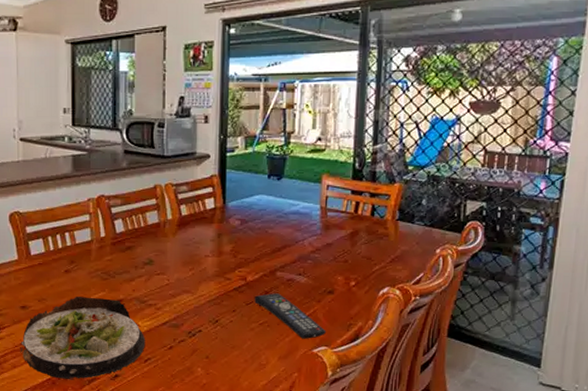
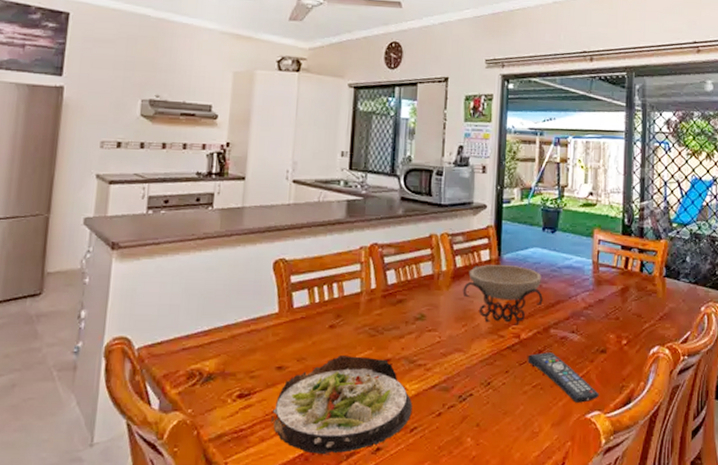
decorative bowl: none [189,211,269,269] -> present [462,264,543,325]

